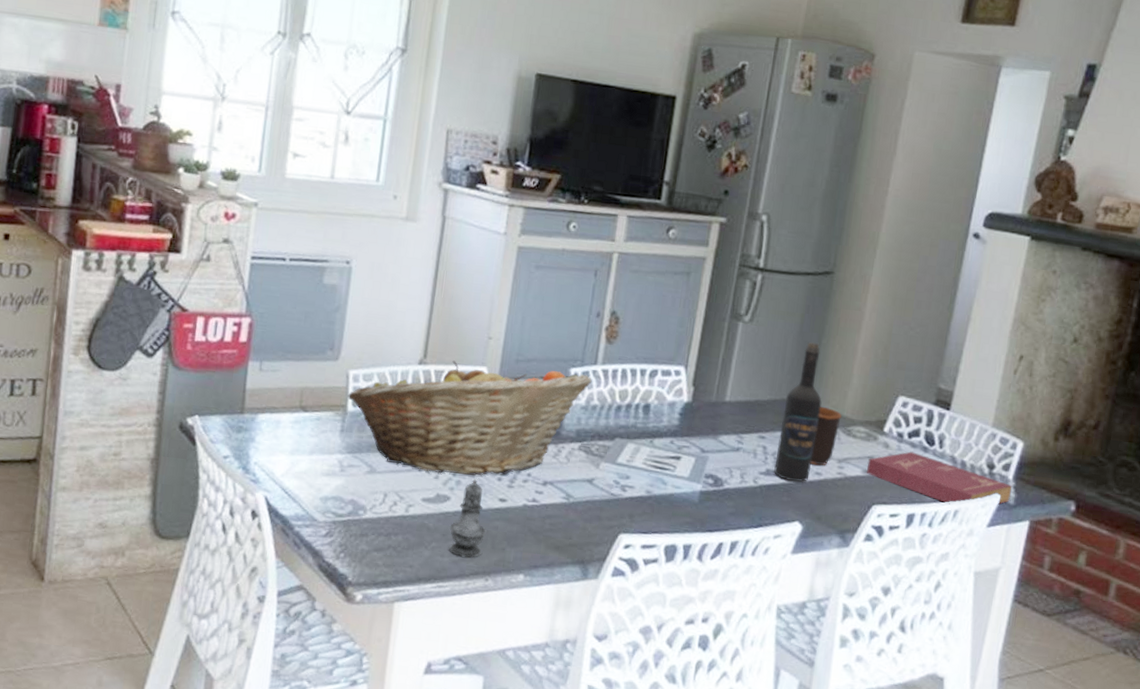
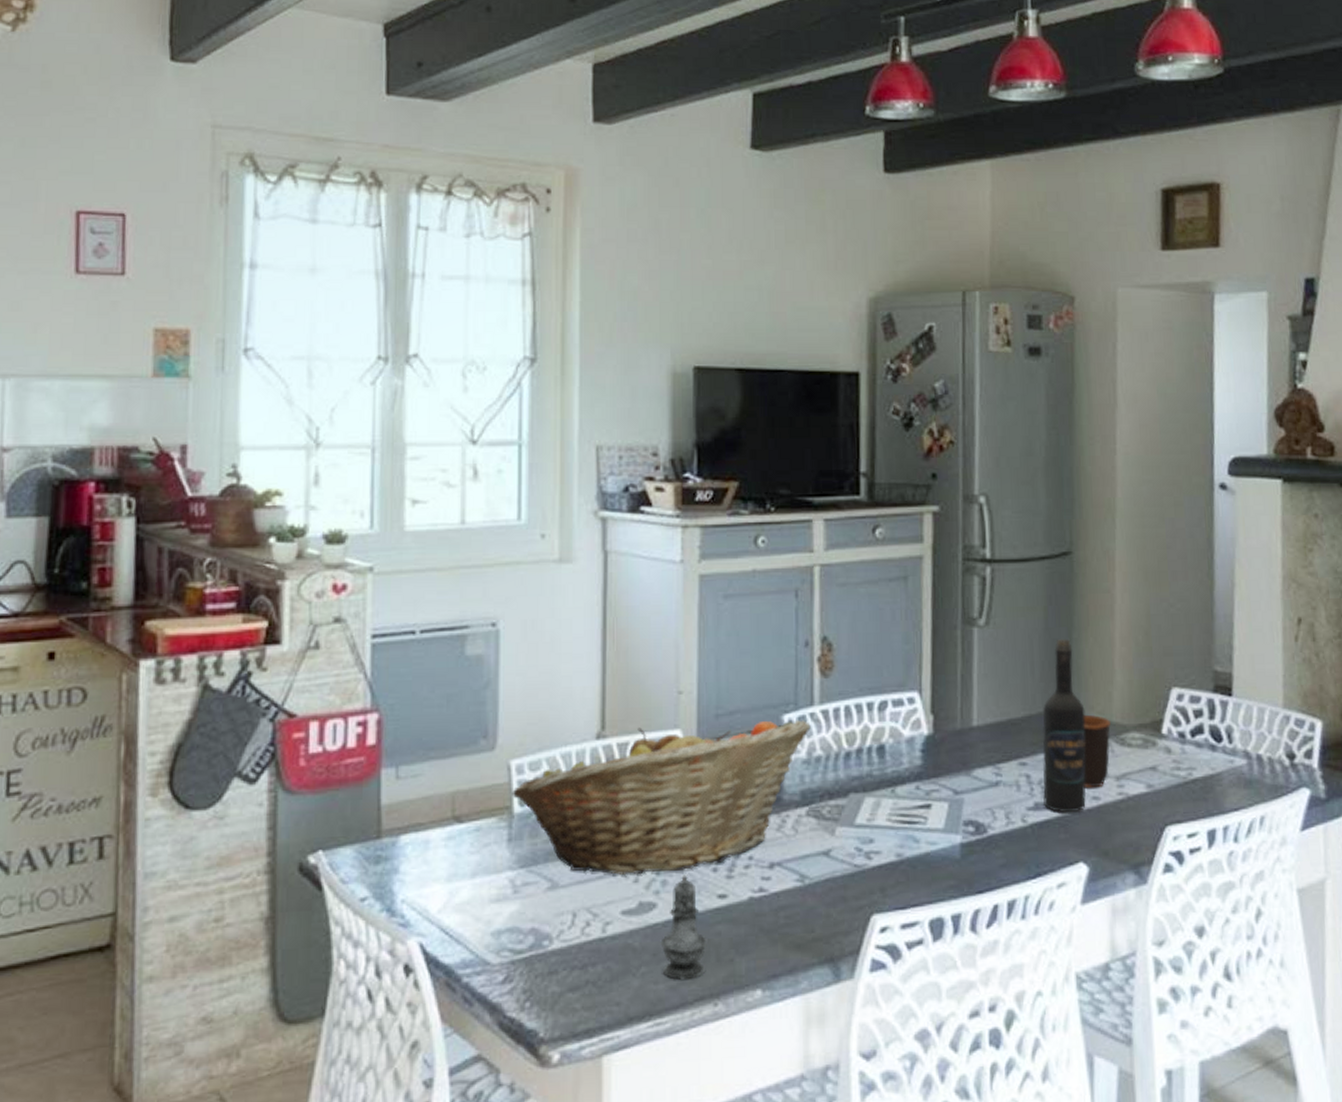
book: present [866,451,1013,505] -> none [1150,753,1320,811]

